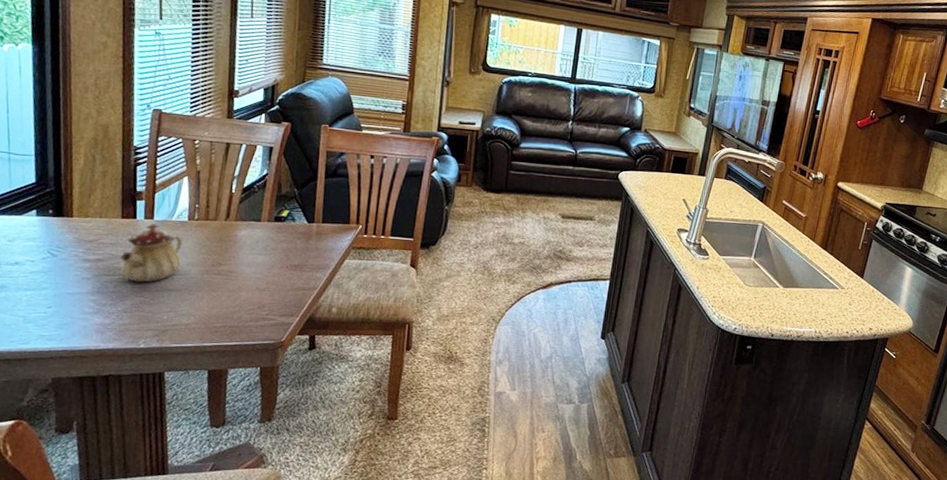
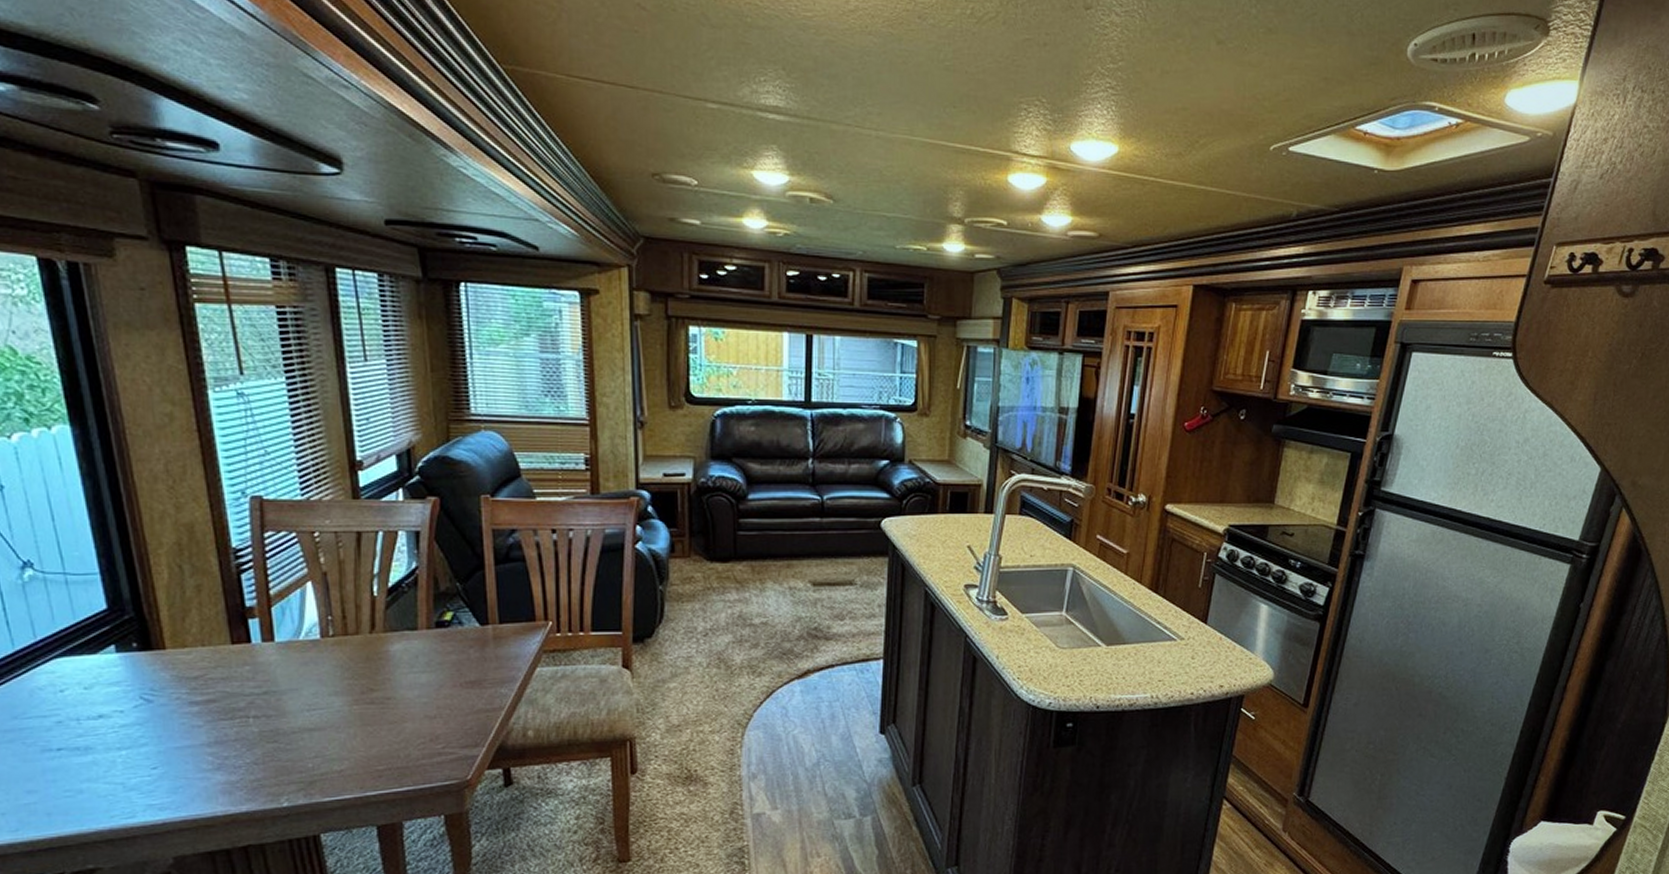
teapot: present [120,223,182,283] -> none [238,647,321,724]

